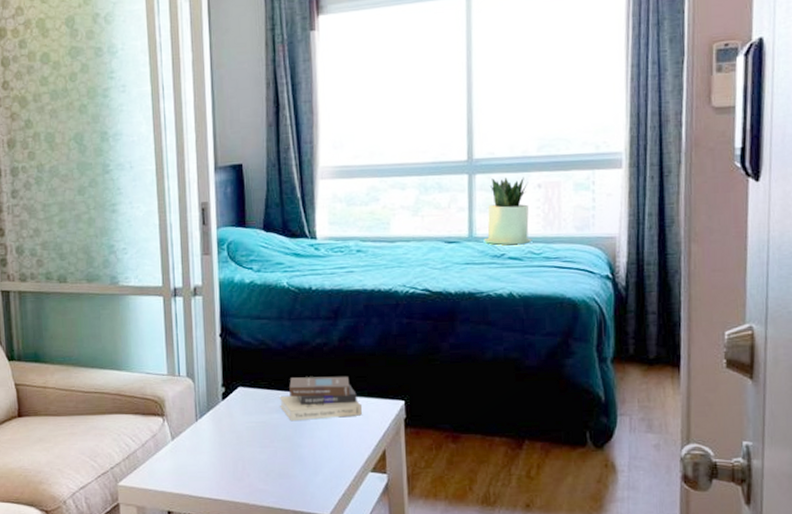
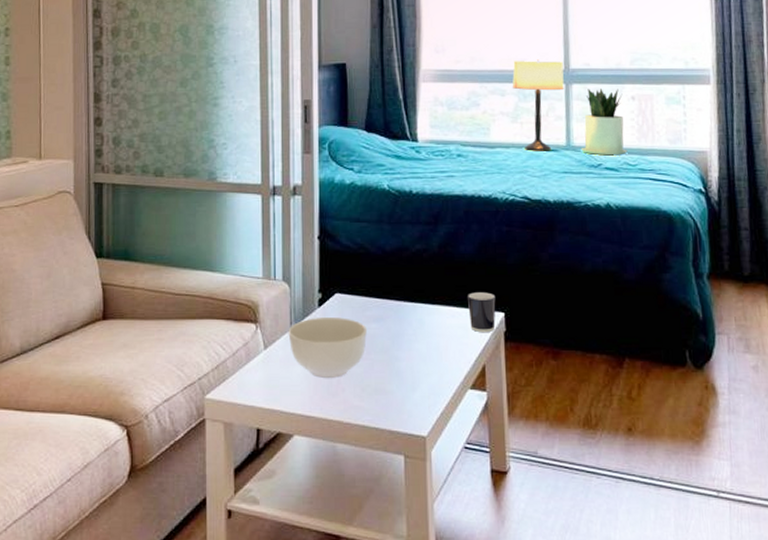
bowl: none [194,409,270,465] -> present [288,317,367,378]
books: present [280,376,362,422] -> none [378,284,461,332]
mug: none [367,382,396,420] -> present [467,292,496,333]
table lamp: none [413,150,467,244] -> present [512,59,564,151]

